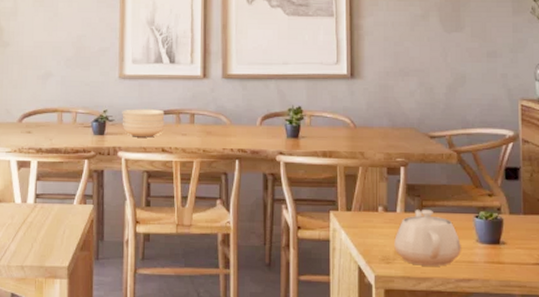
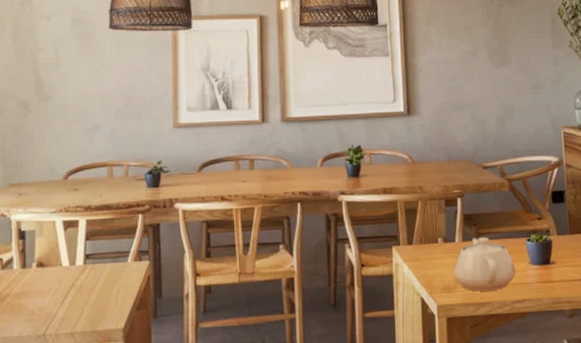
bowl: present [122,109,165,138] -> none [178,157,223,187]

